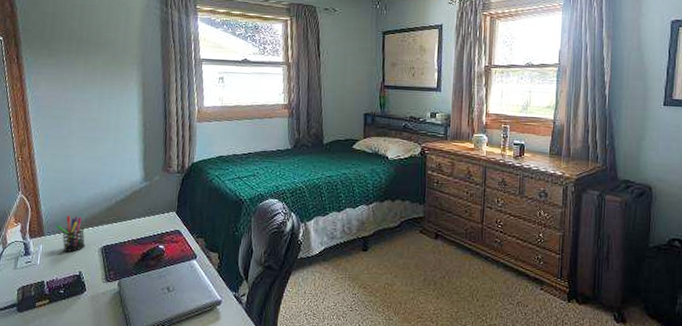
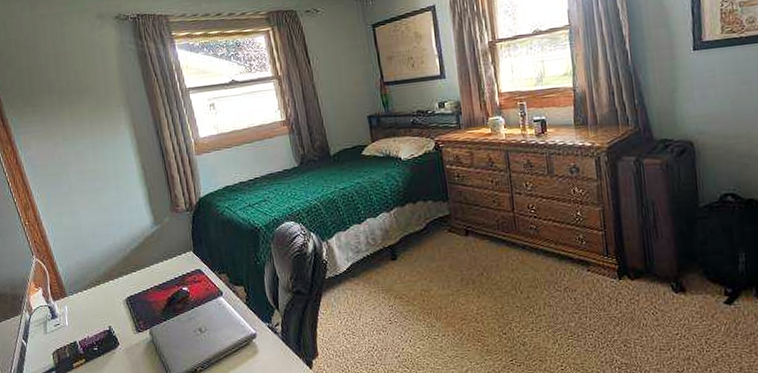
pen holder: present [56,215,86,252] -> none [76,271,110,309]

